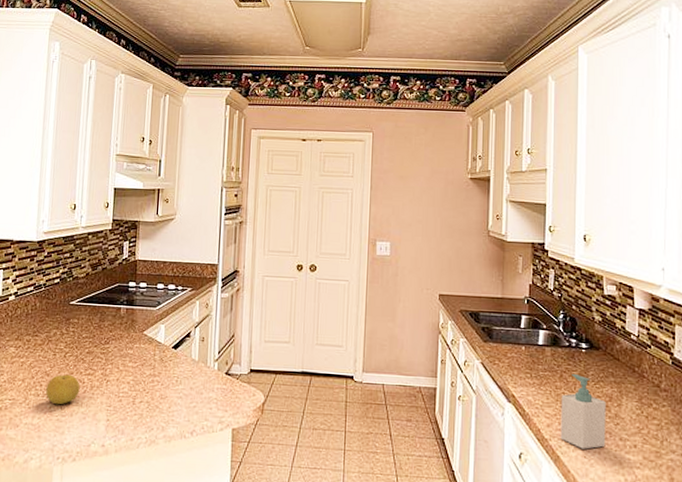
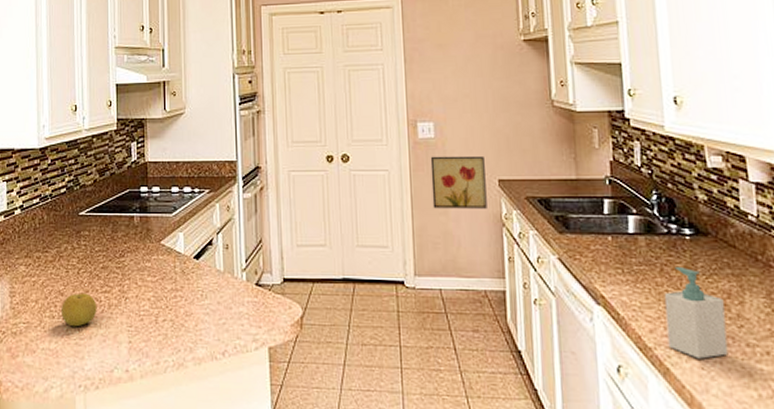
wall art: none [383,271,429,318] -> present [430,155,487,209]

